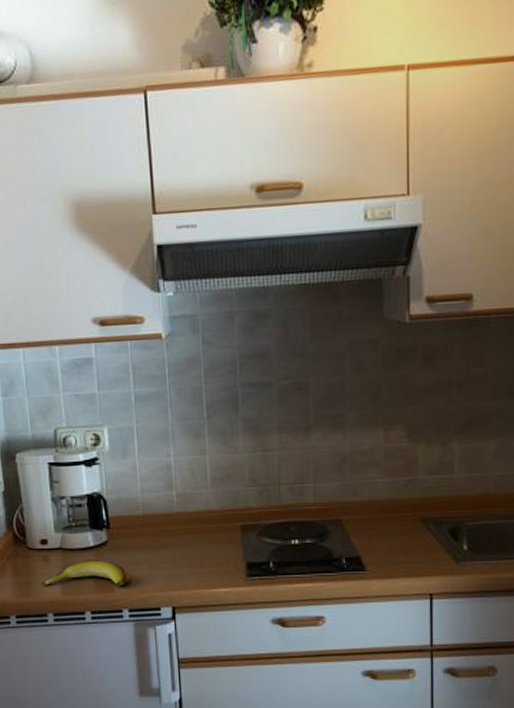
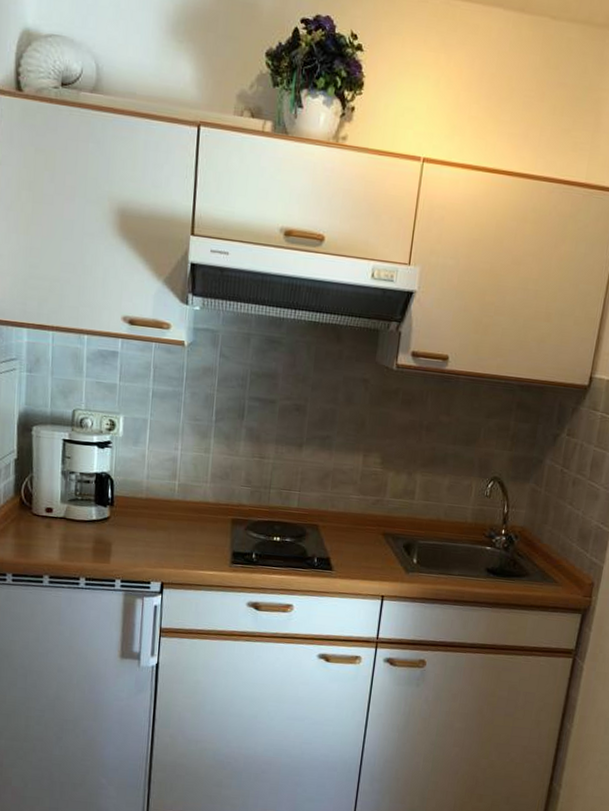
banana: present [41,558,130,586] -> none [41,530,126,559]

